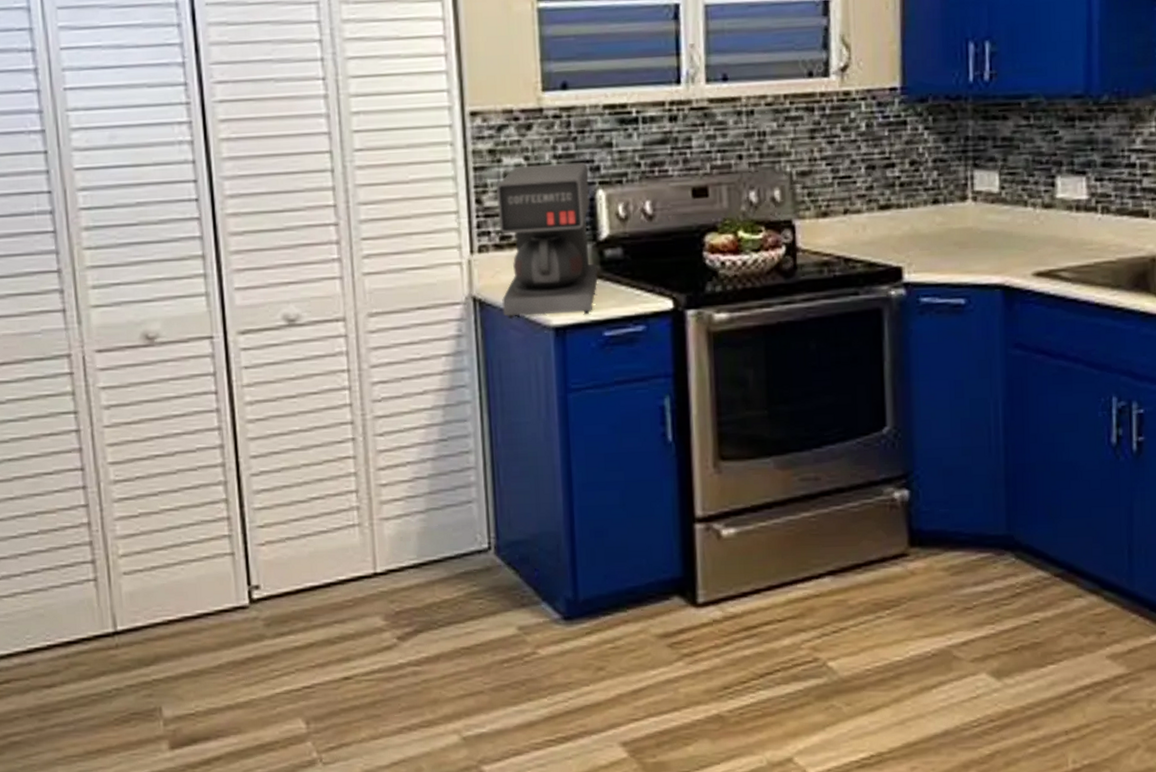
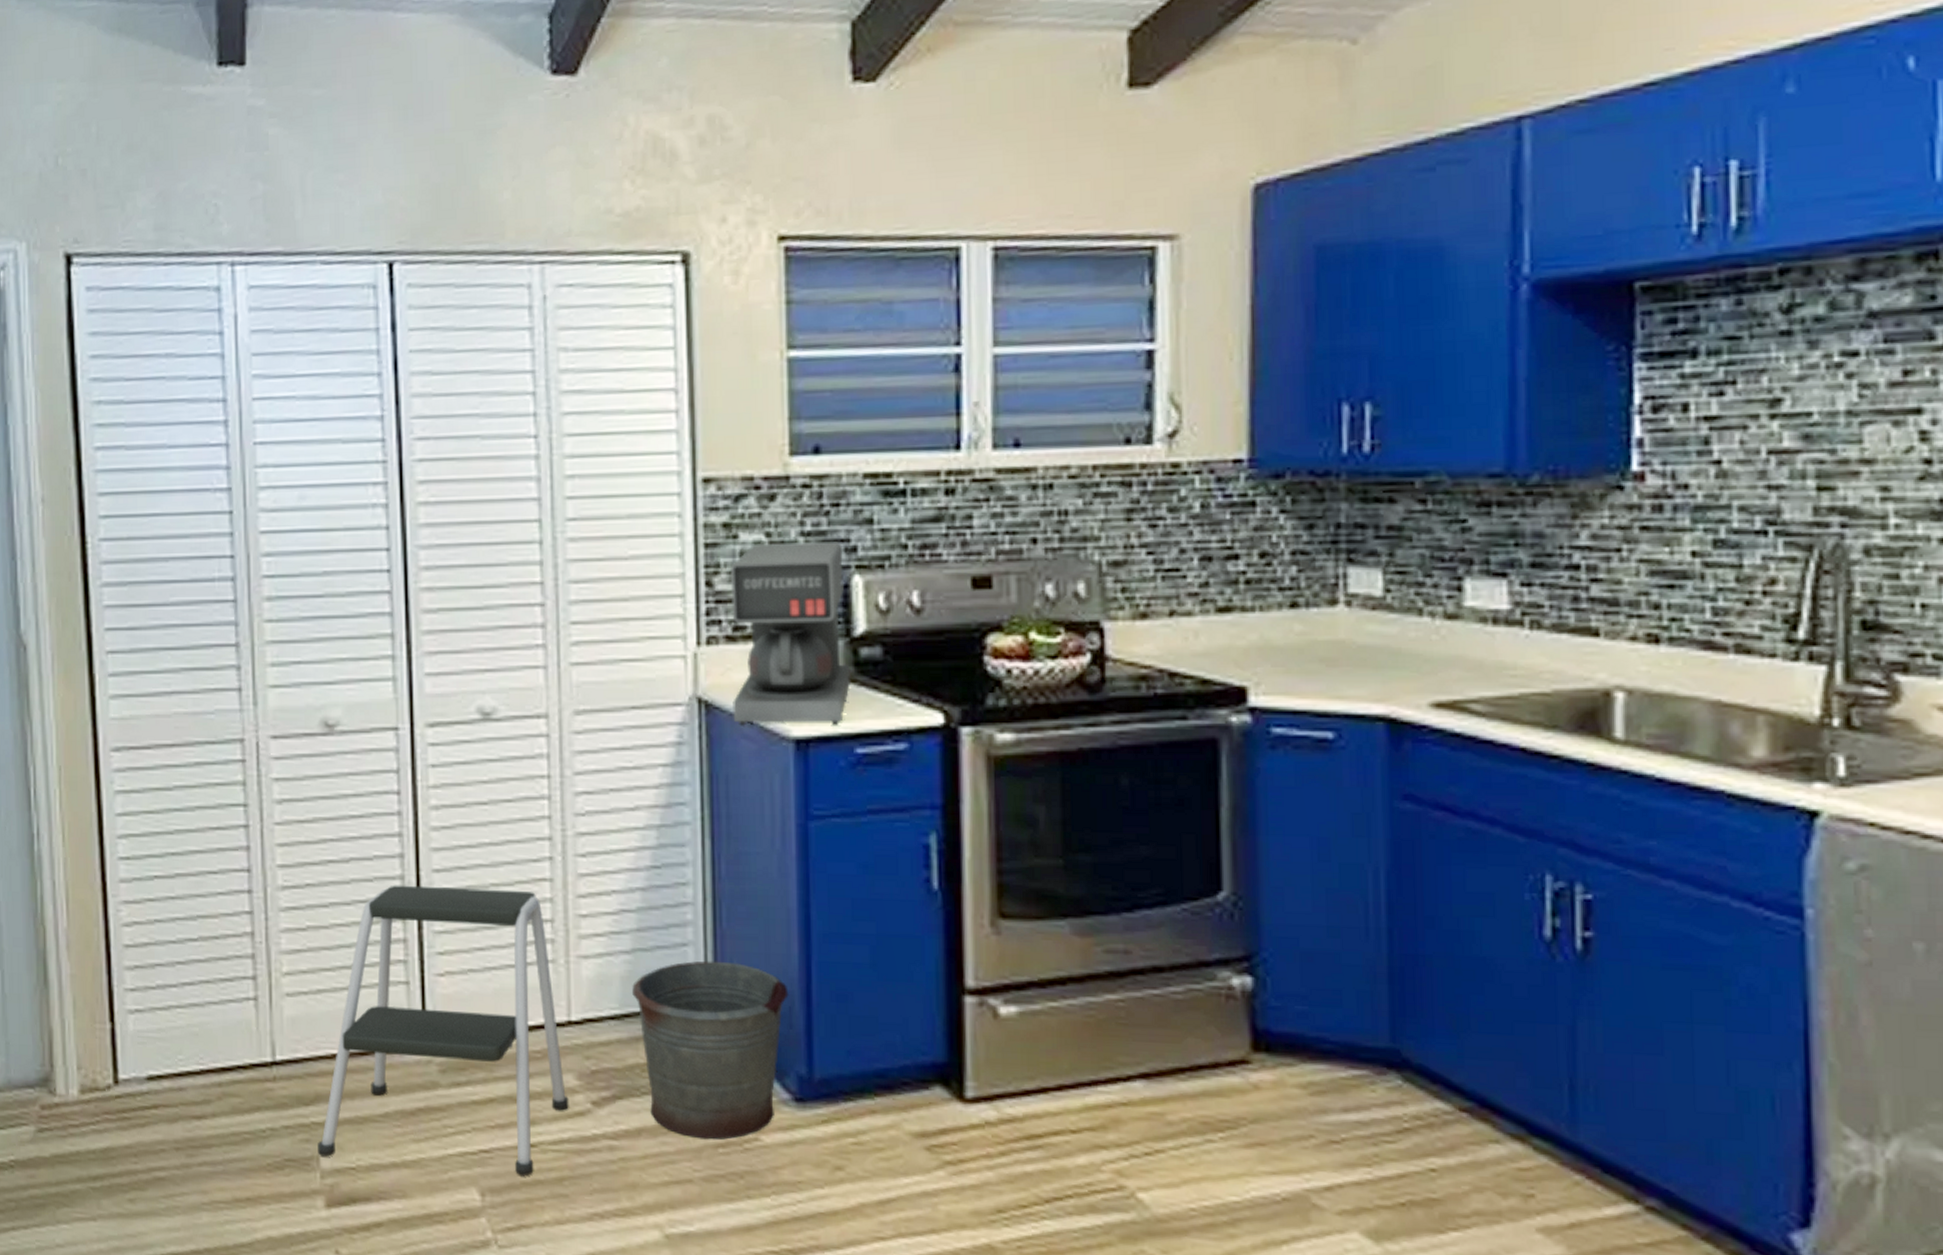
step stool: none [159,468,378,707] -> present [318,885,569,1176]
bucket: none [427,513,556,658] -> present [632,960,789,1140]

